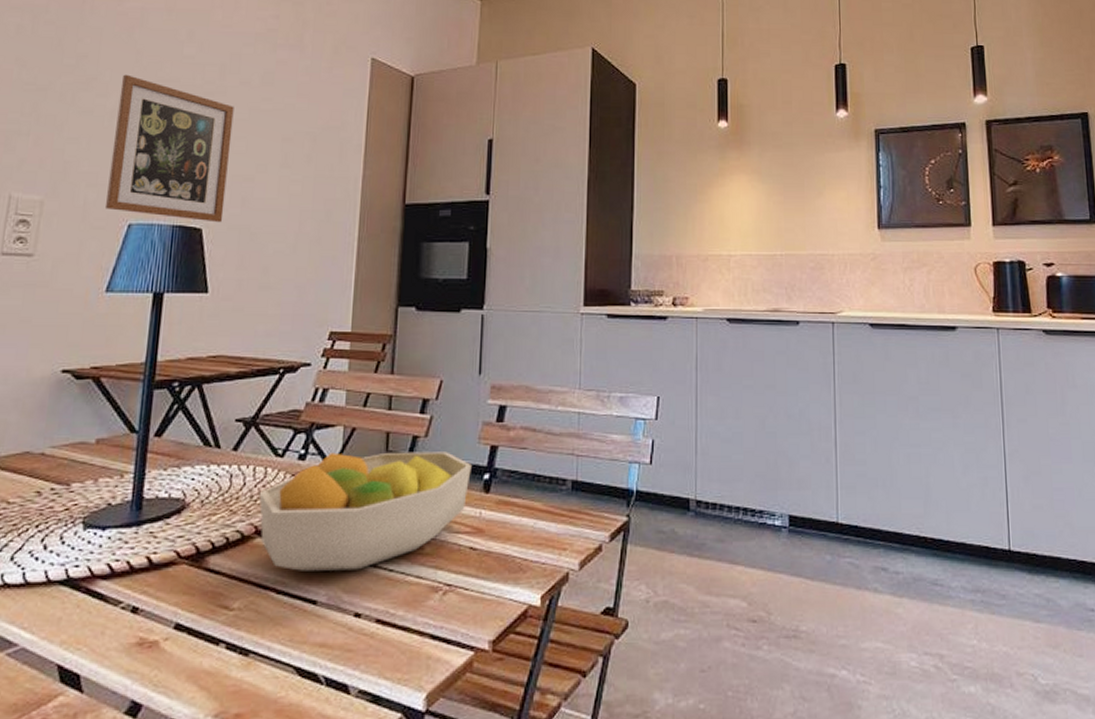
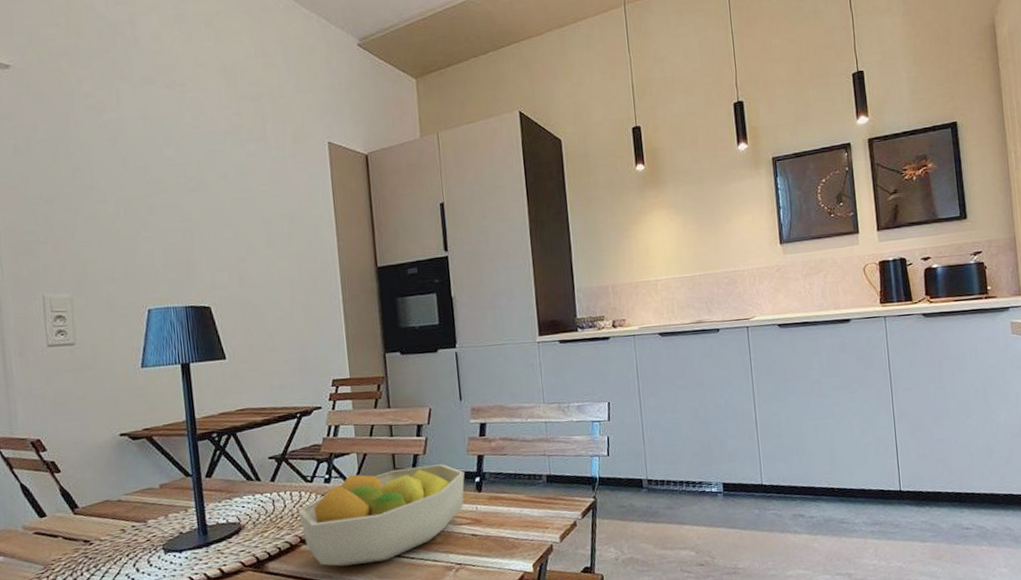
wall art: present [104,74,234,223] -> none [115,180,227,301]

